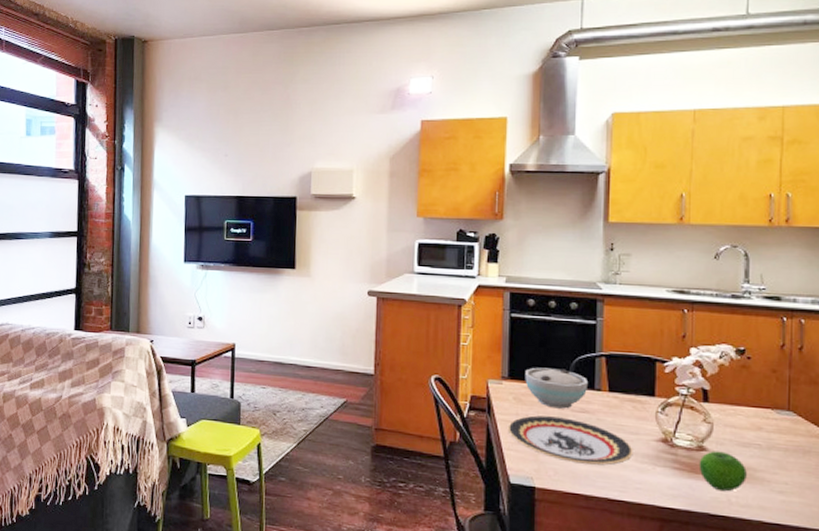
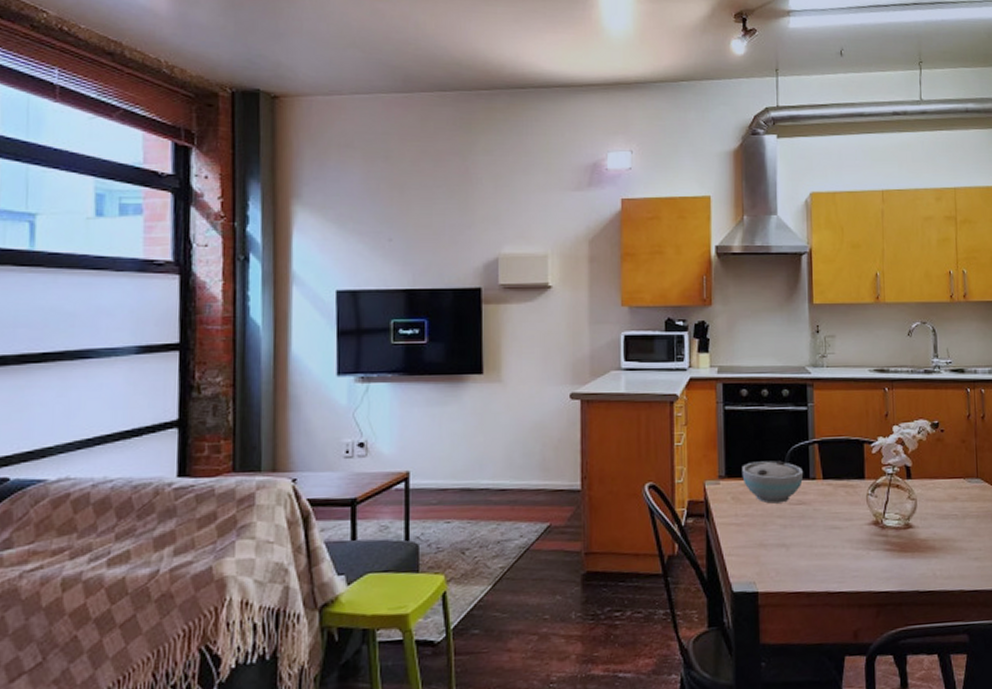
plate: present [507,415,633,466] -> none [727,512,849,560]
apple: present [699,451,747,492] -> none [907,526,948,567]

